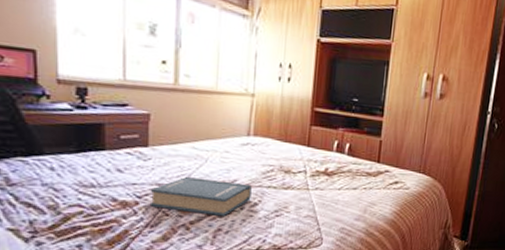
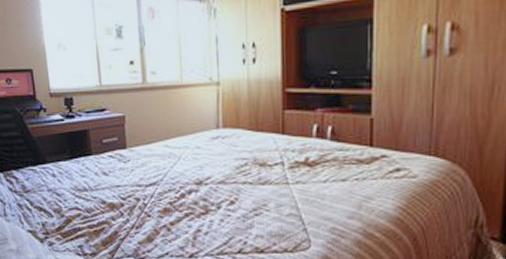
book: present [150,177,252,217] -> none [132,177,227,217]

